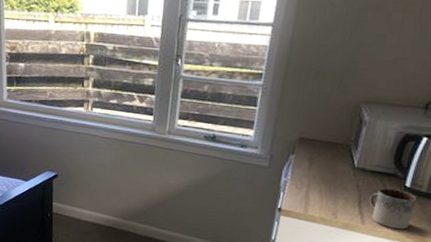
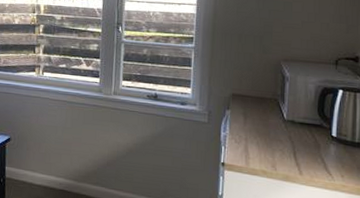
mug: present [369,188,417,229] -> none [303,138,345,179]

